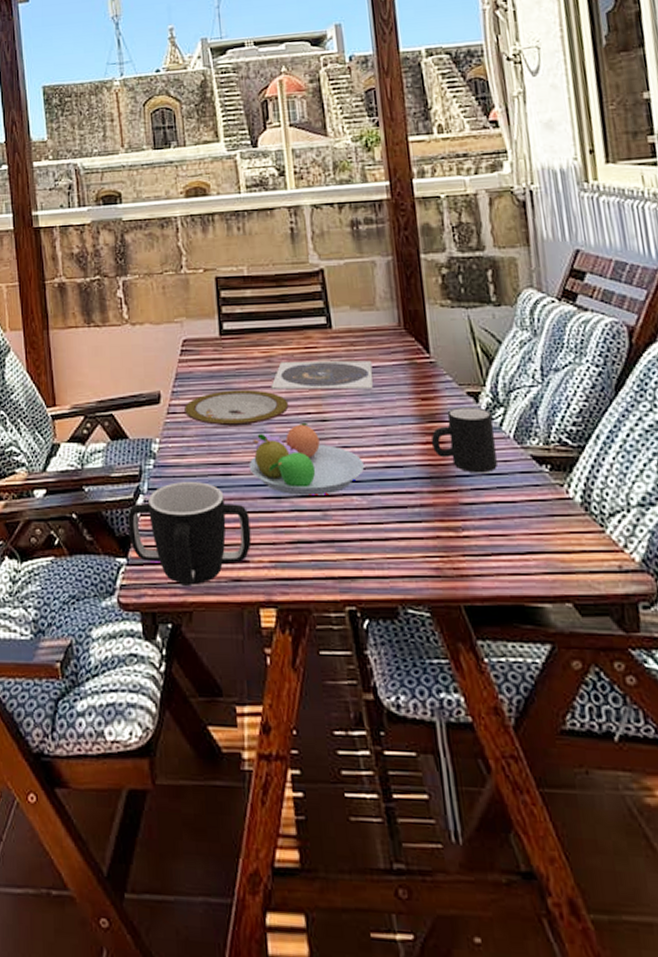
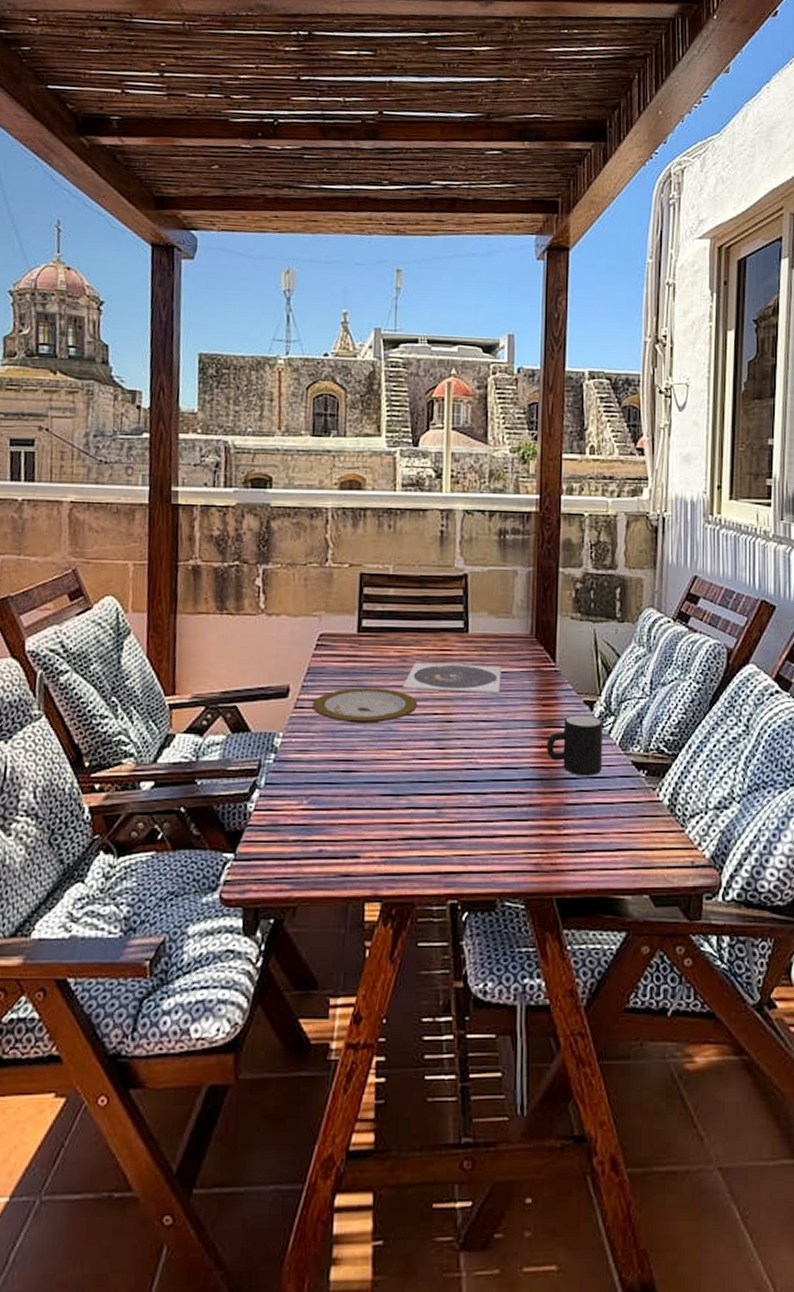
mug: present [127,482,252,587] -> none [239,777,366,882]
fruit bowl: present [249,422,364,496] -> none [371,722,482,794]

